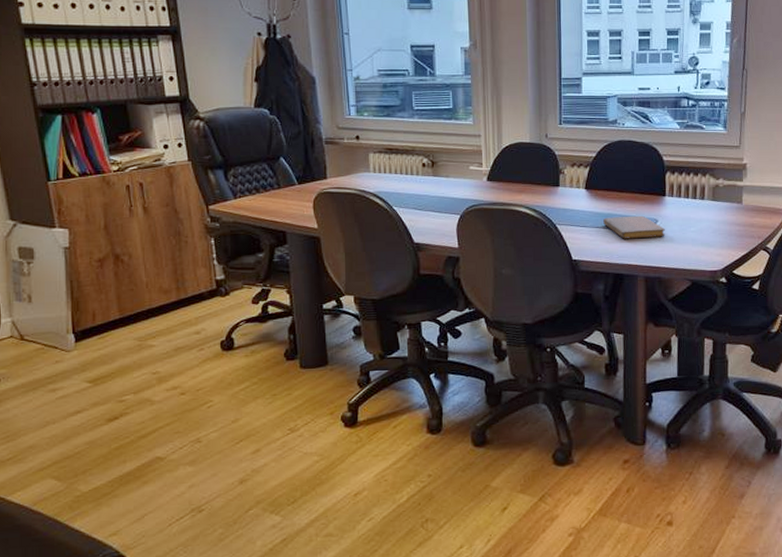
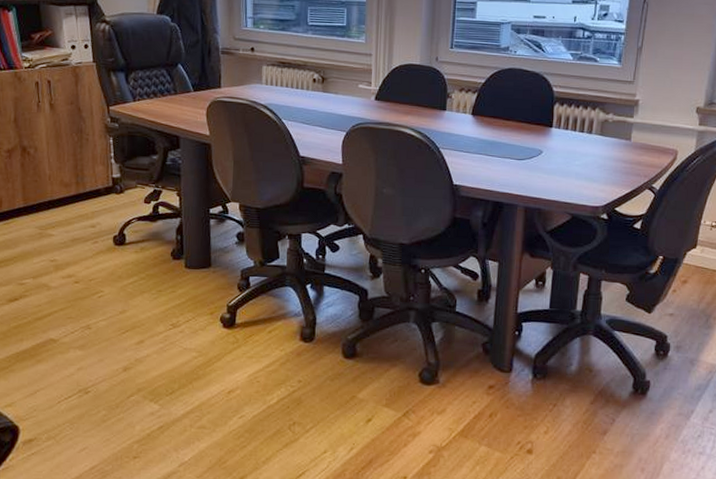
notebook: present [603,215,665,239] -> none [487,144,549,169]

